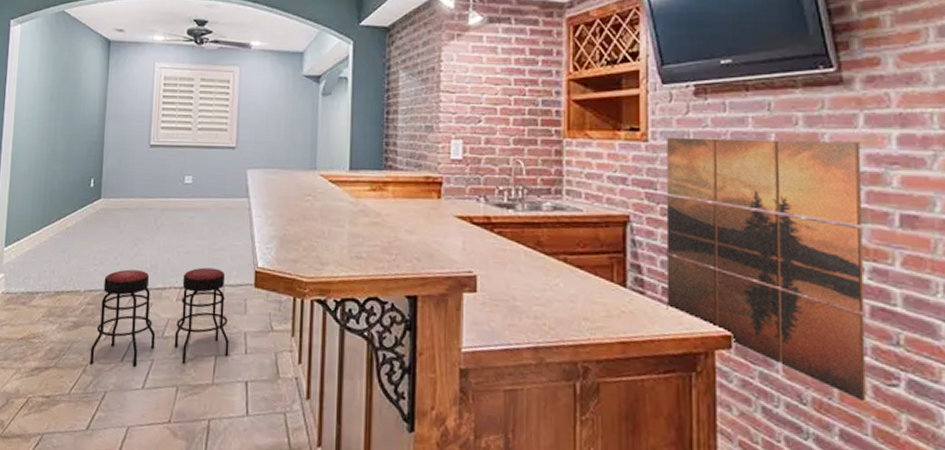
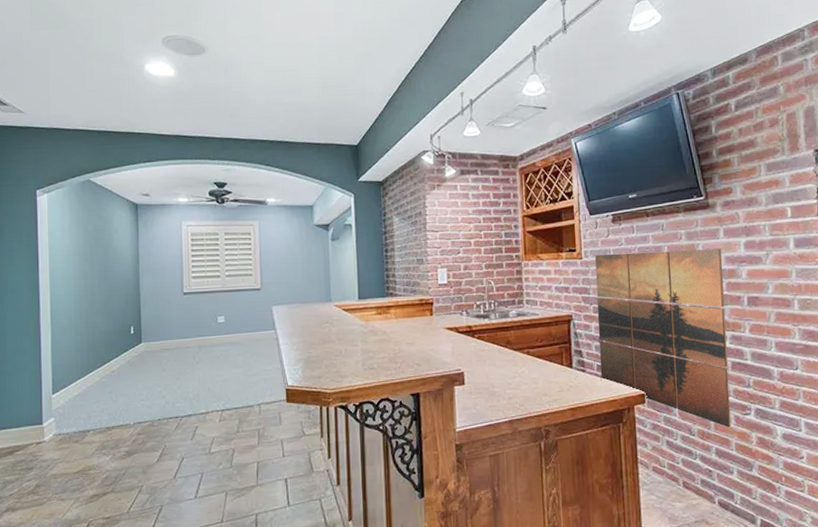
bar stool: present [89,267,229,367] -> none [144,390,269,485]

